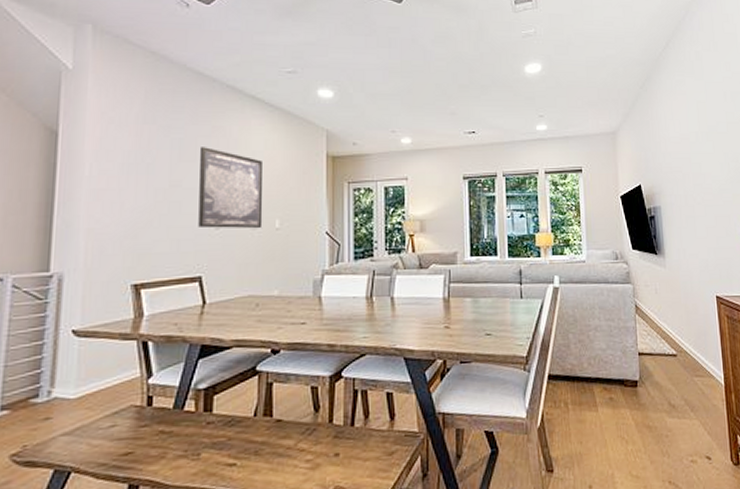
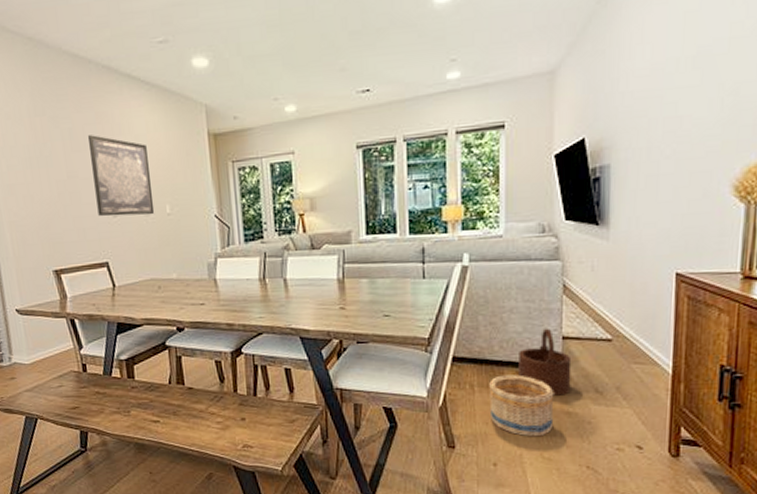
basket: none [581,391,638,454] -> present [489,374,554,437]
wooden bucket: none [604,345,649,410] -> present [518,328,572,396]

